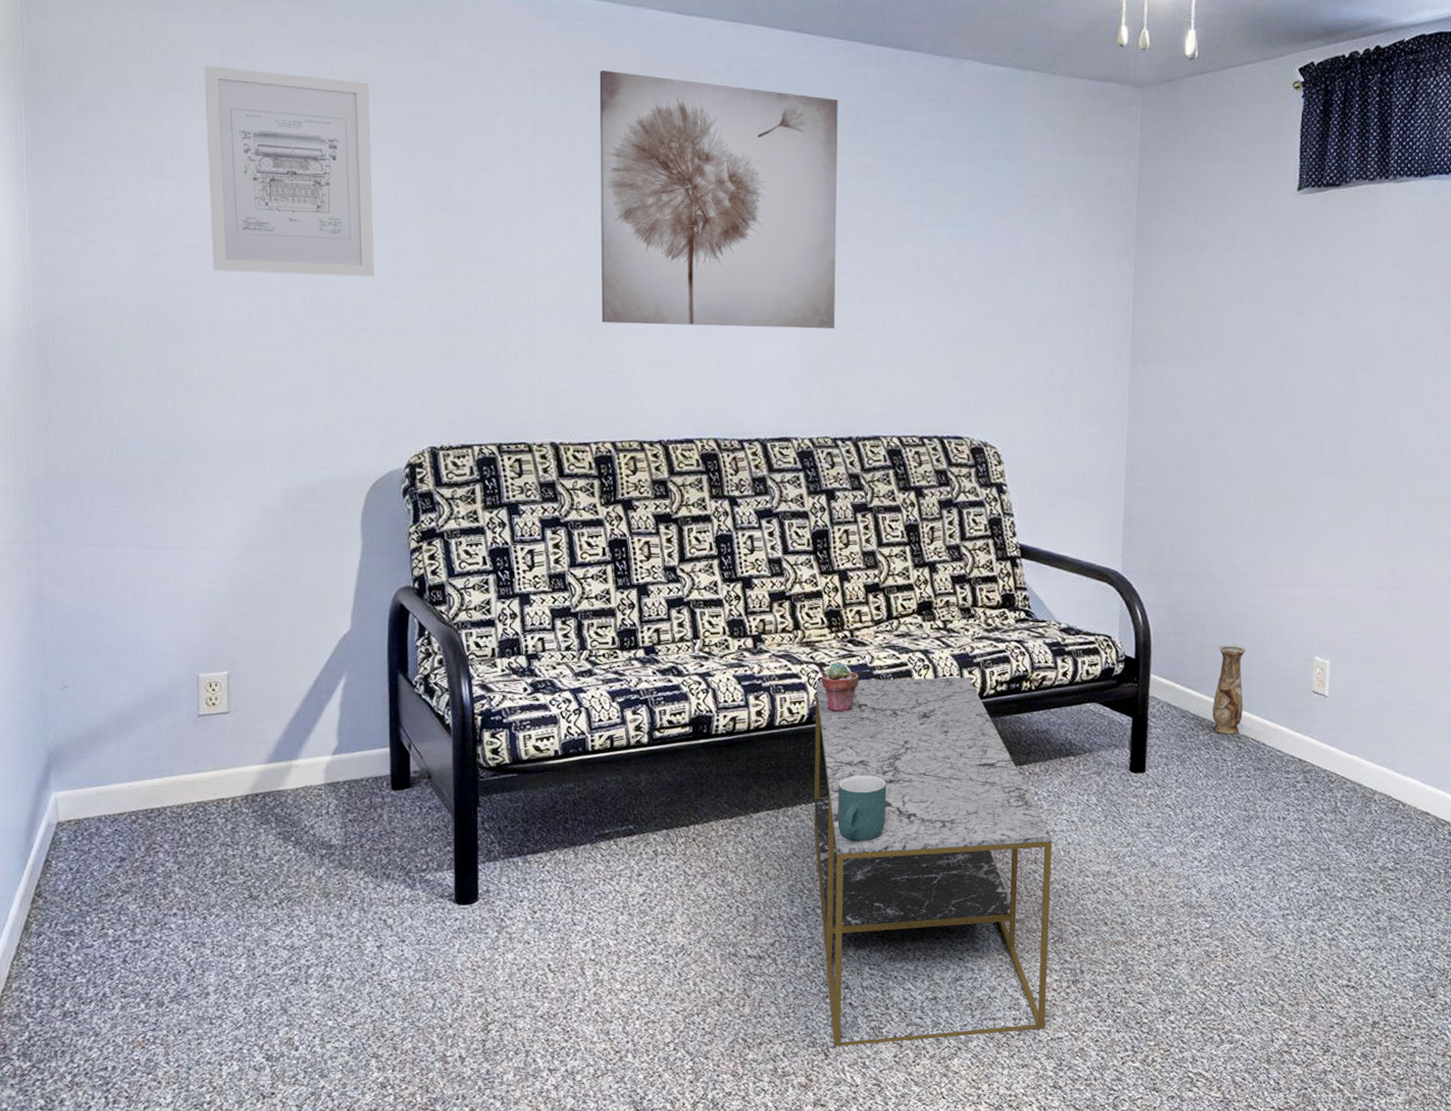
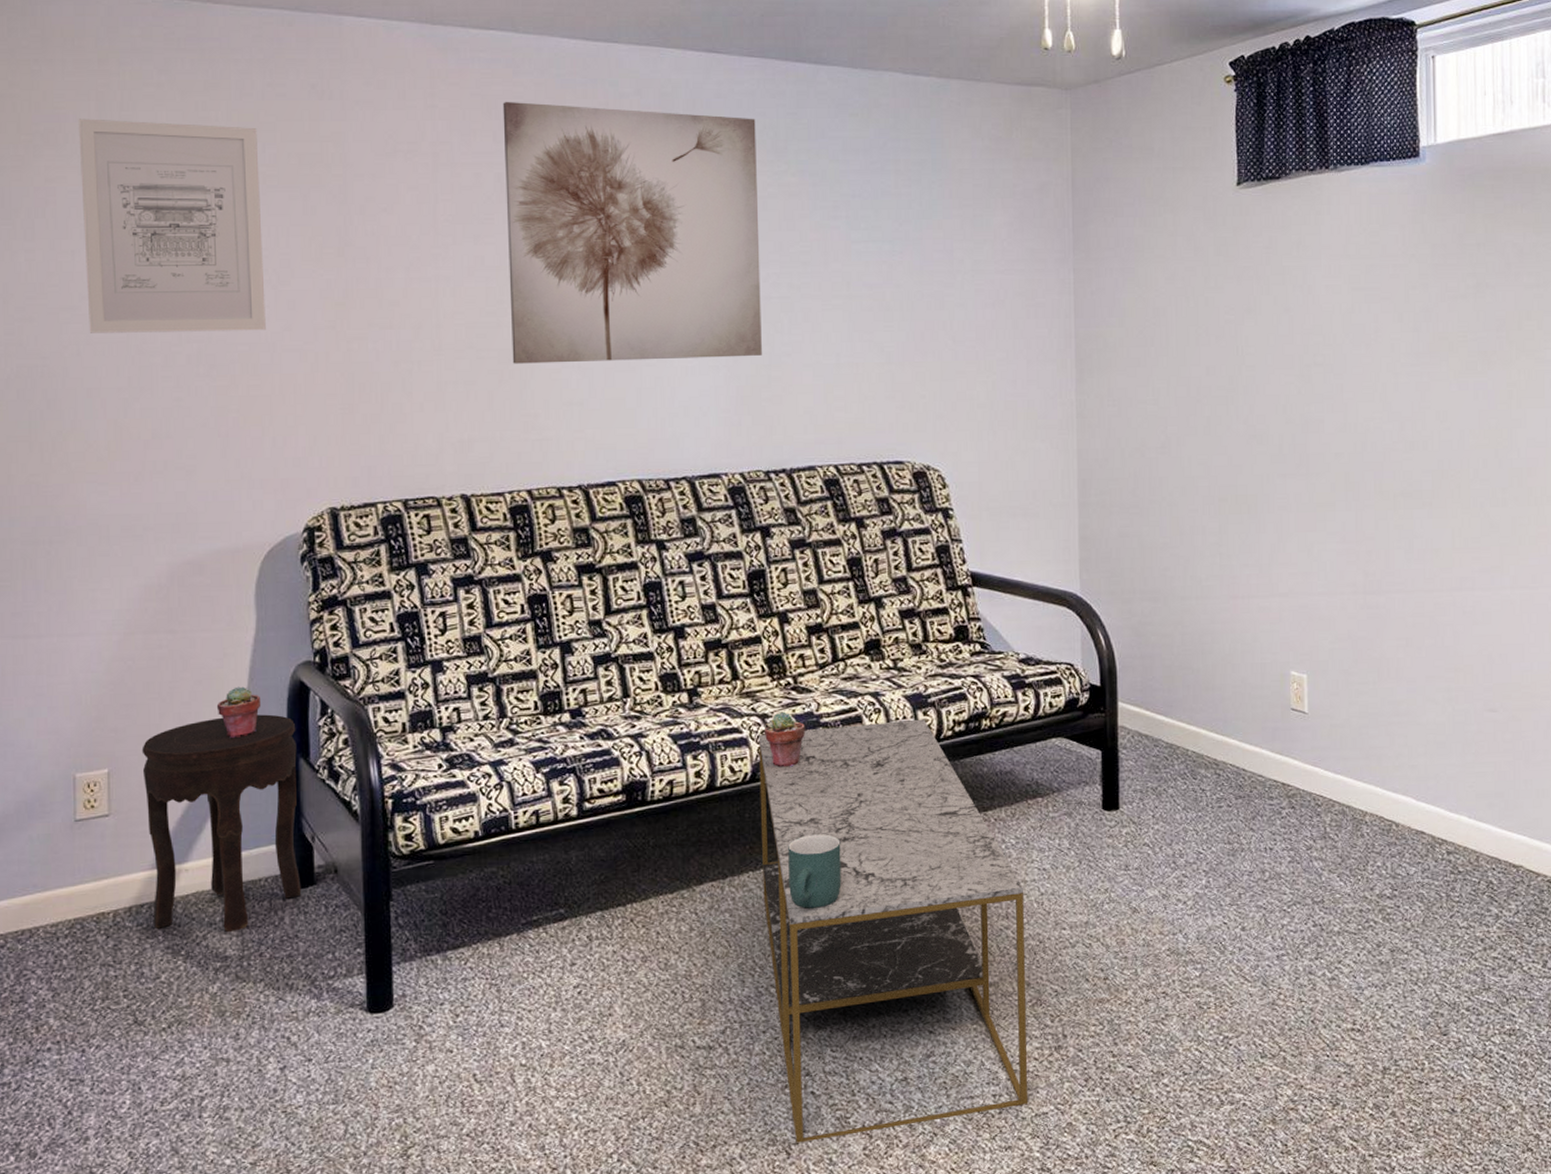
side table: none [258,632,399,825] -> present [141,714,302,933]
potted succulent: none [325,605,365,651] -> present [216,686,262,738]
vase: present [1212,644,1246,734] -> none [1187,663,1219,762]

